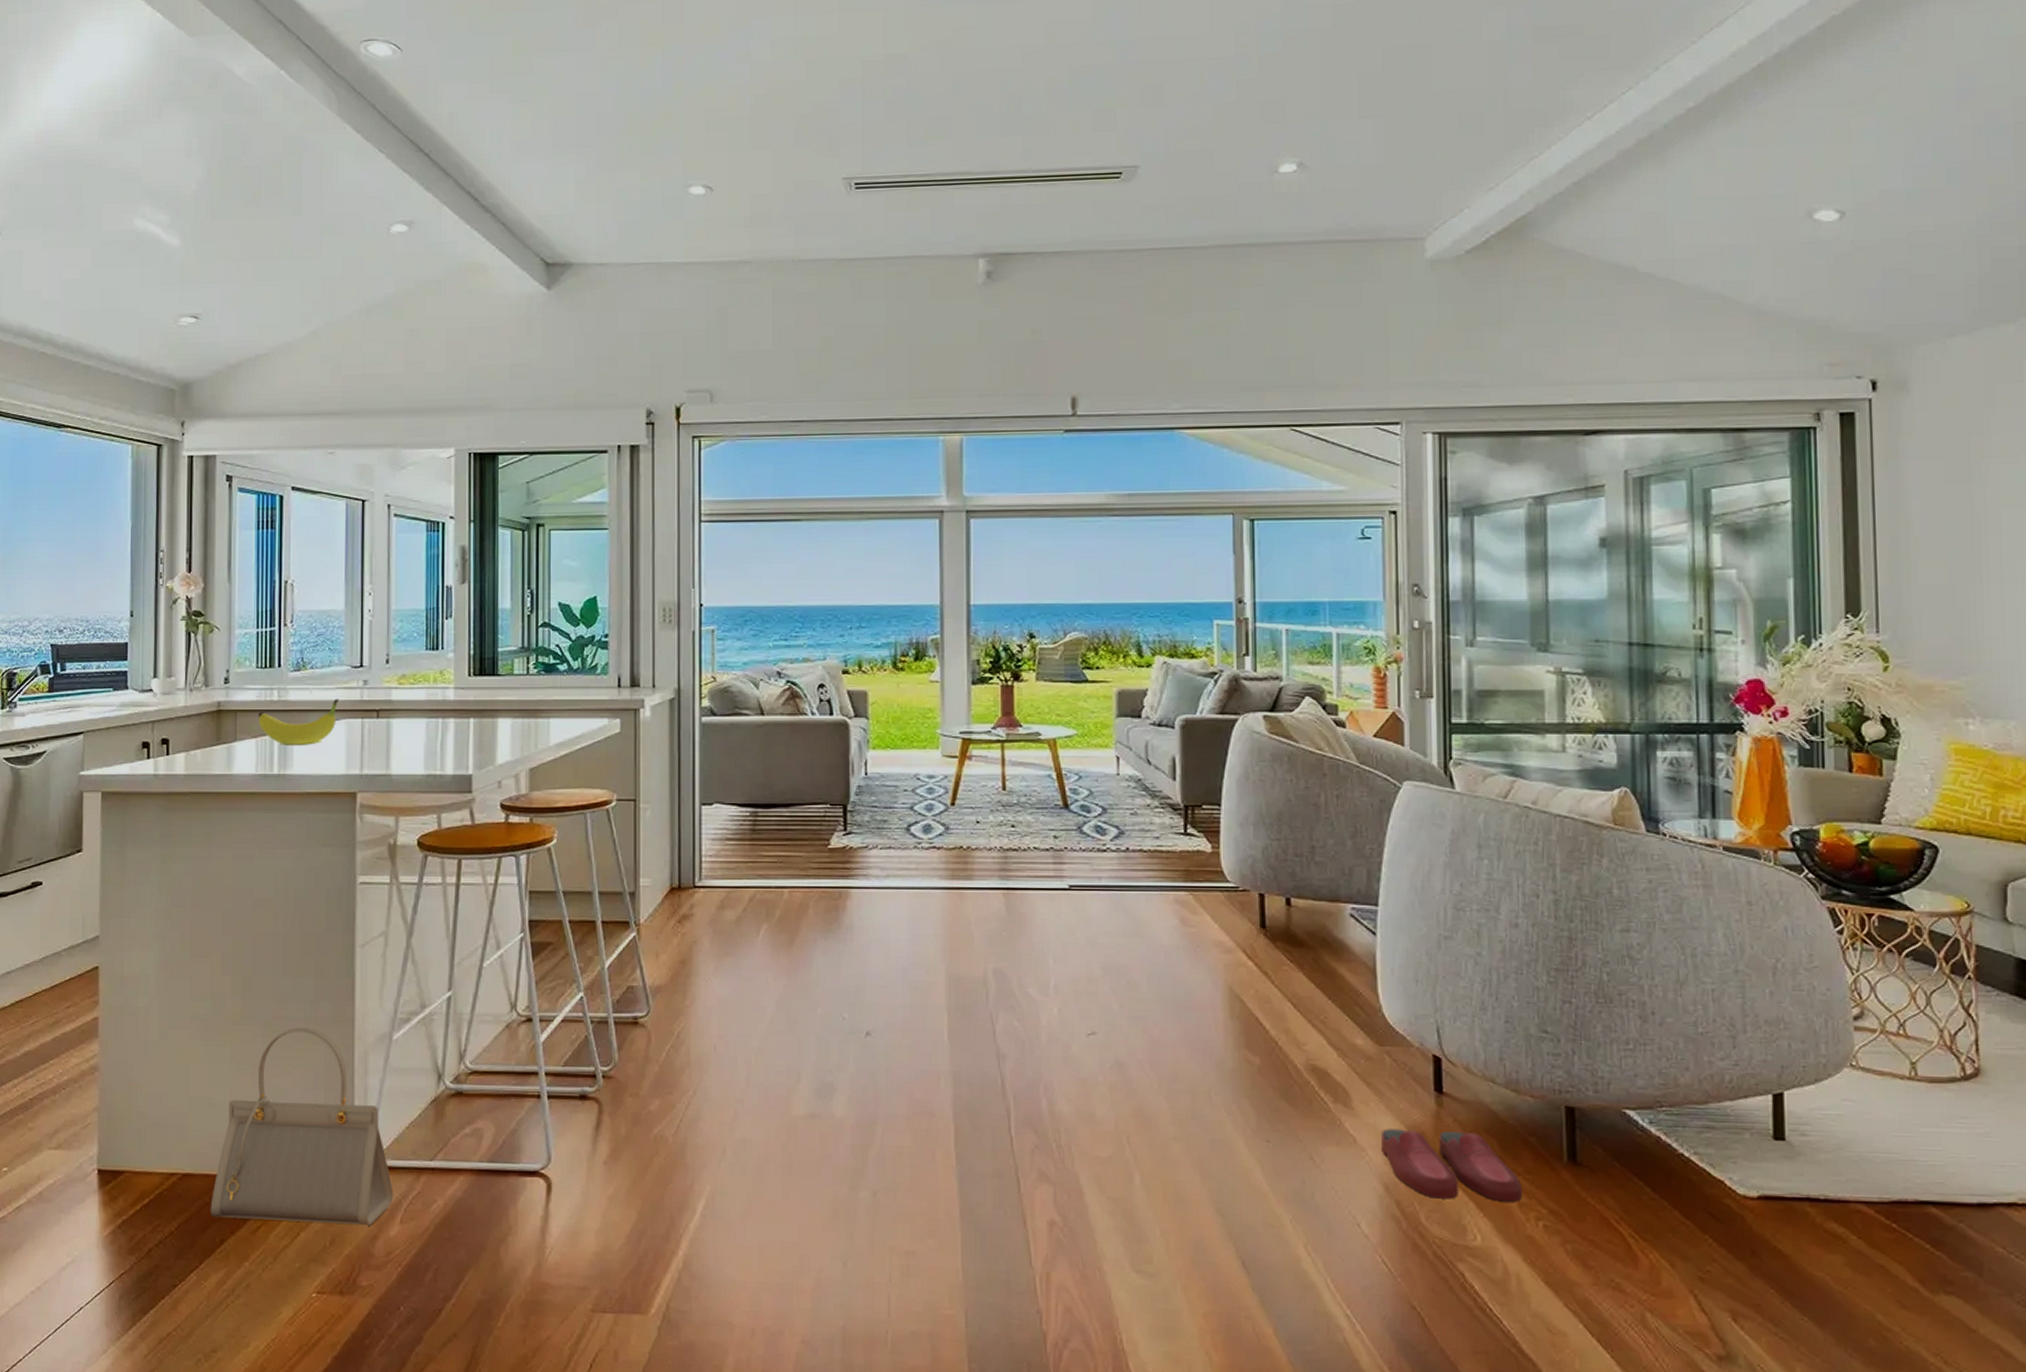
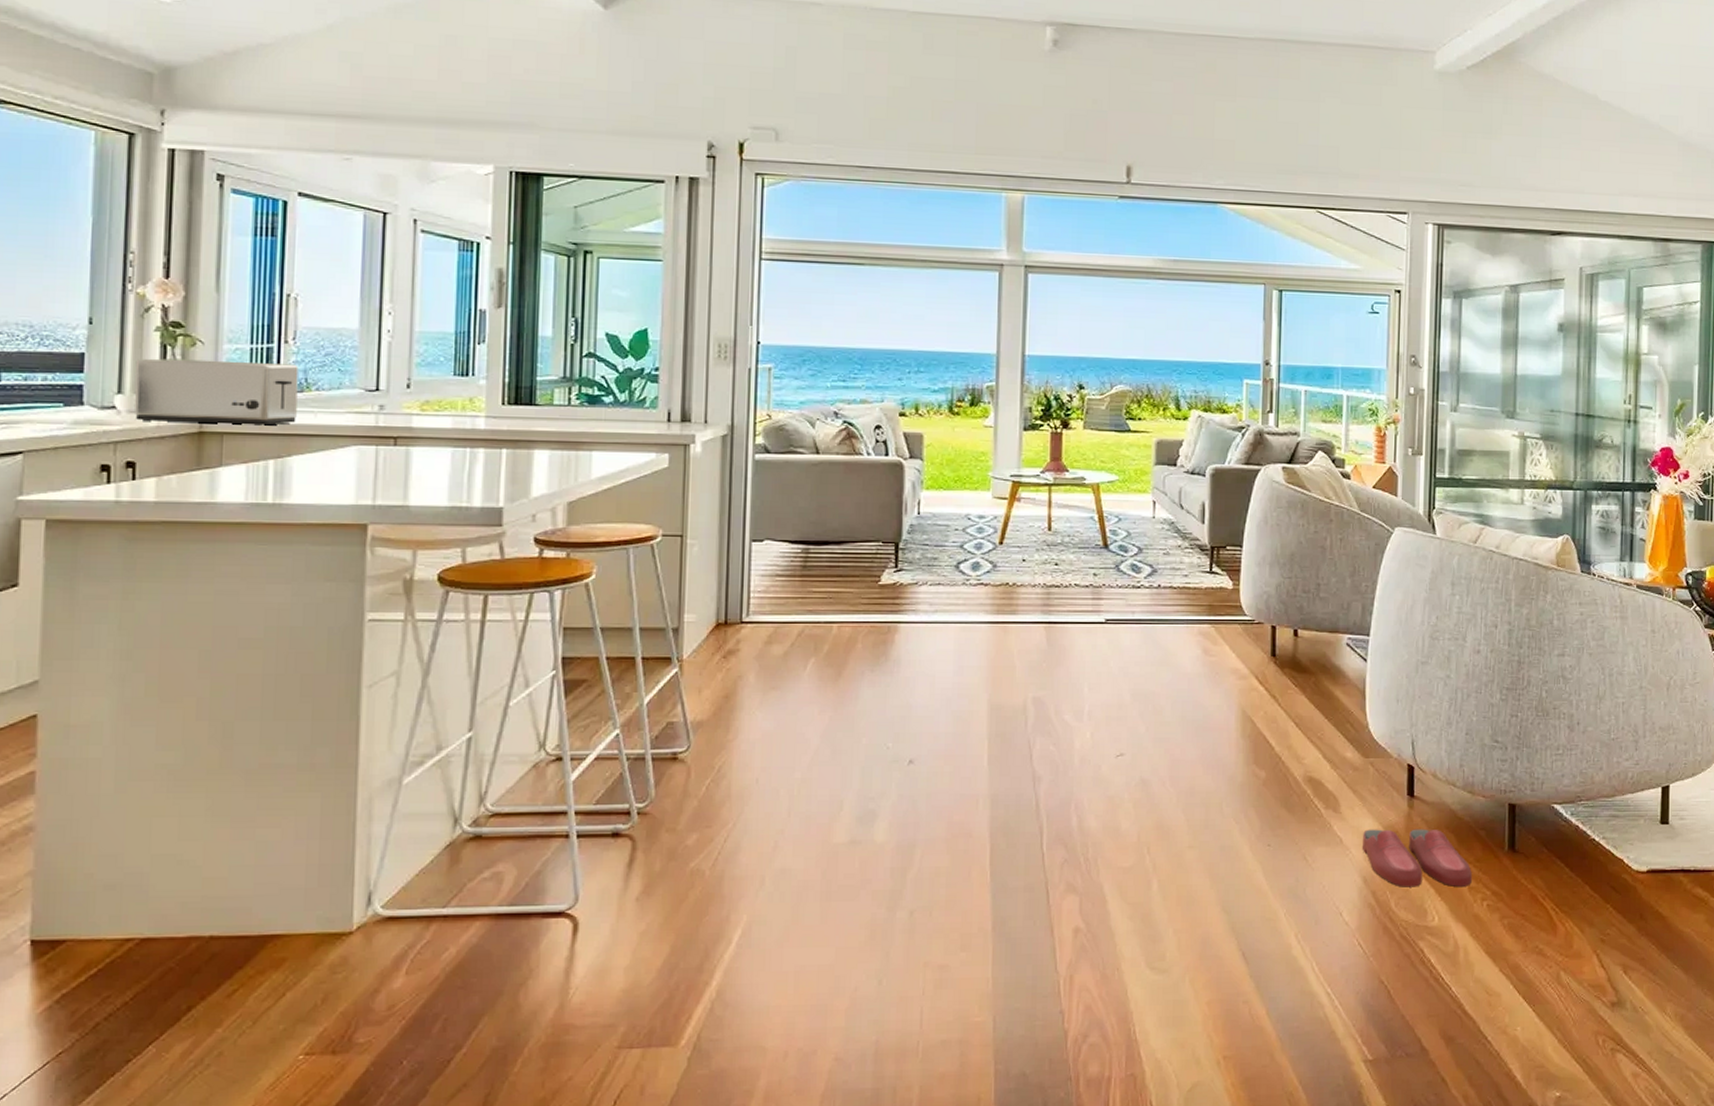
toaster: none [166,644,296,703] -> present [134,358,299,426]
handbag: present [210,1027,394,1226] -> none [175,775,399,983]
fruit: present [258,698,340,746] -> none [249,423,350,474]

